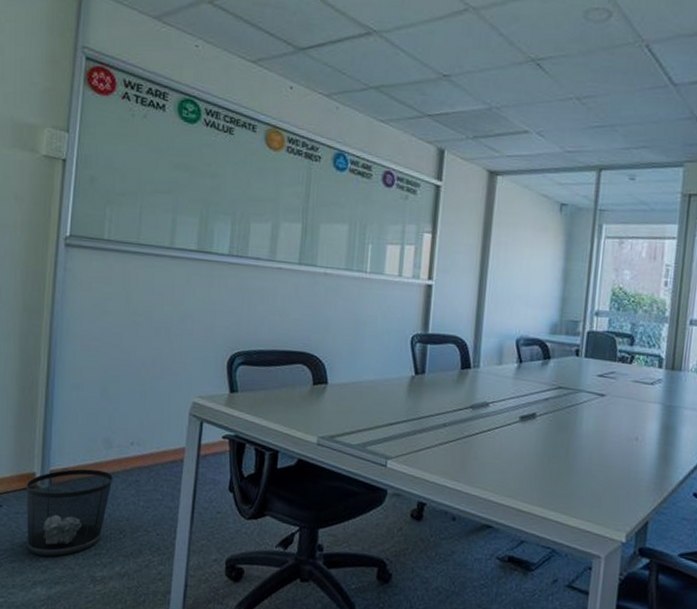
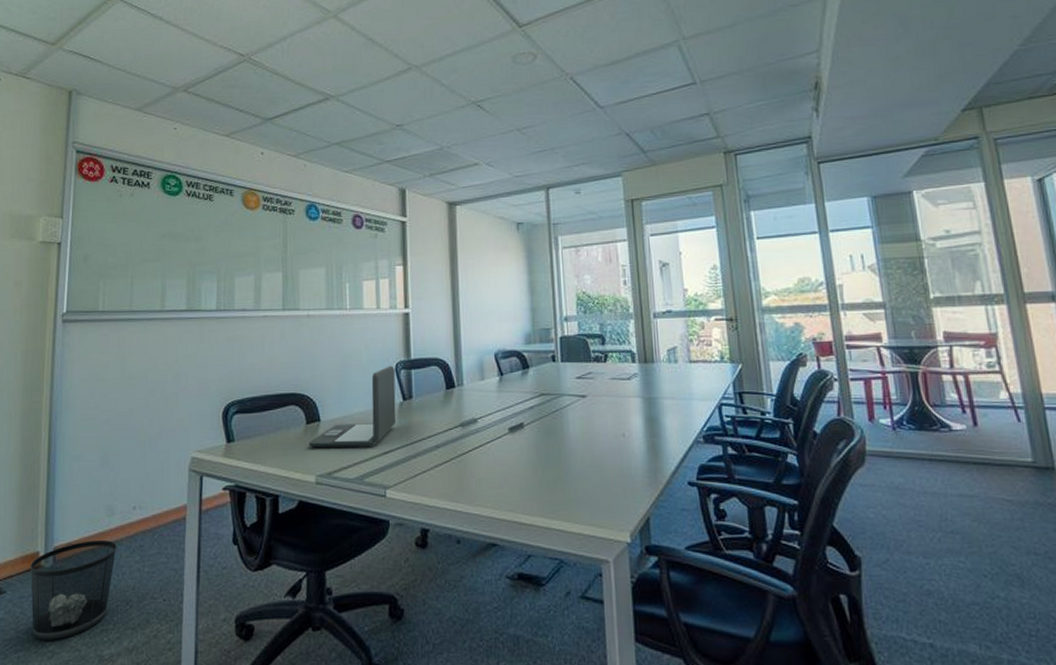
laptop: none [313,337,410,416] -> present [308,365,397,448]

